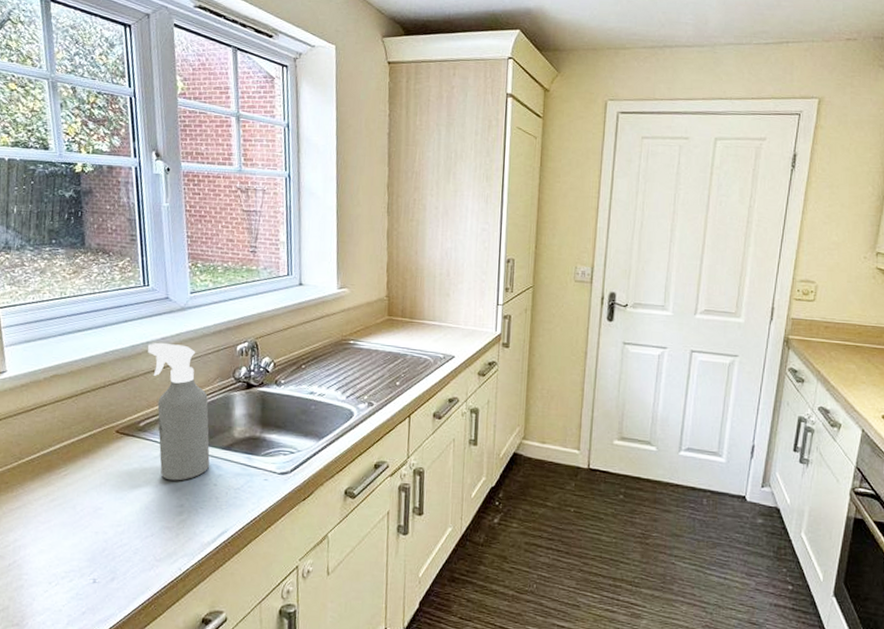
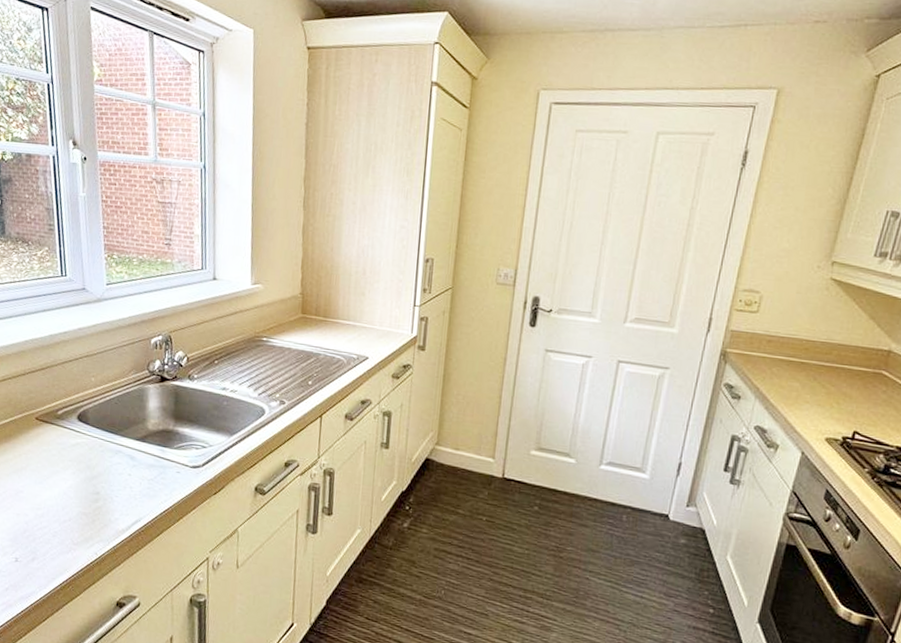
spray bottle: present [147,342,210,481] -> none [65,332,125,469]

